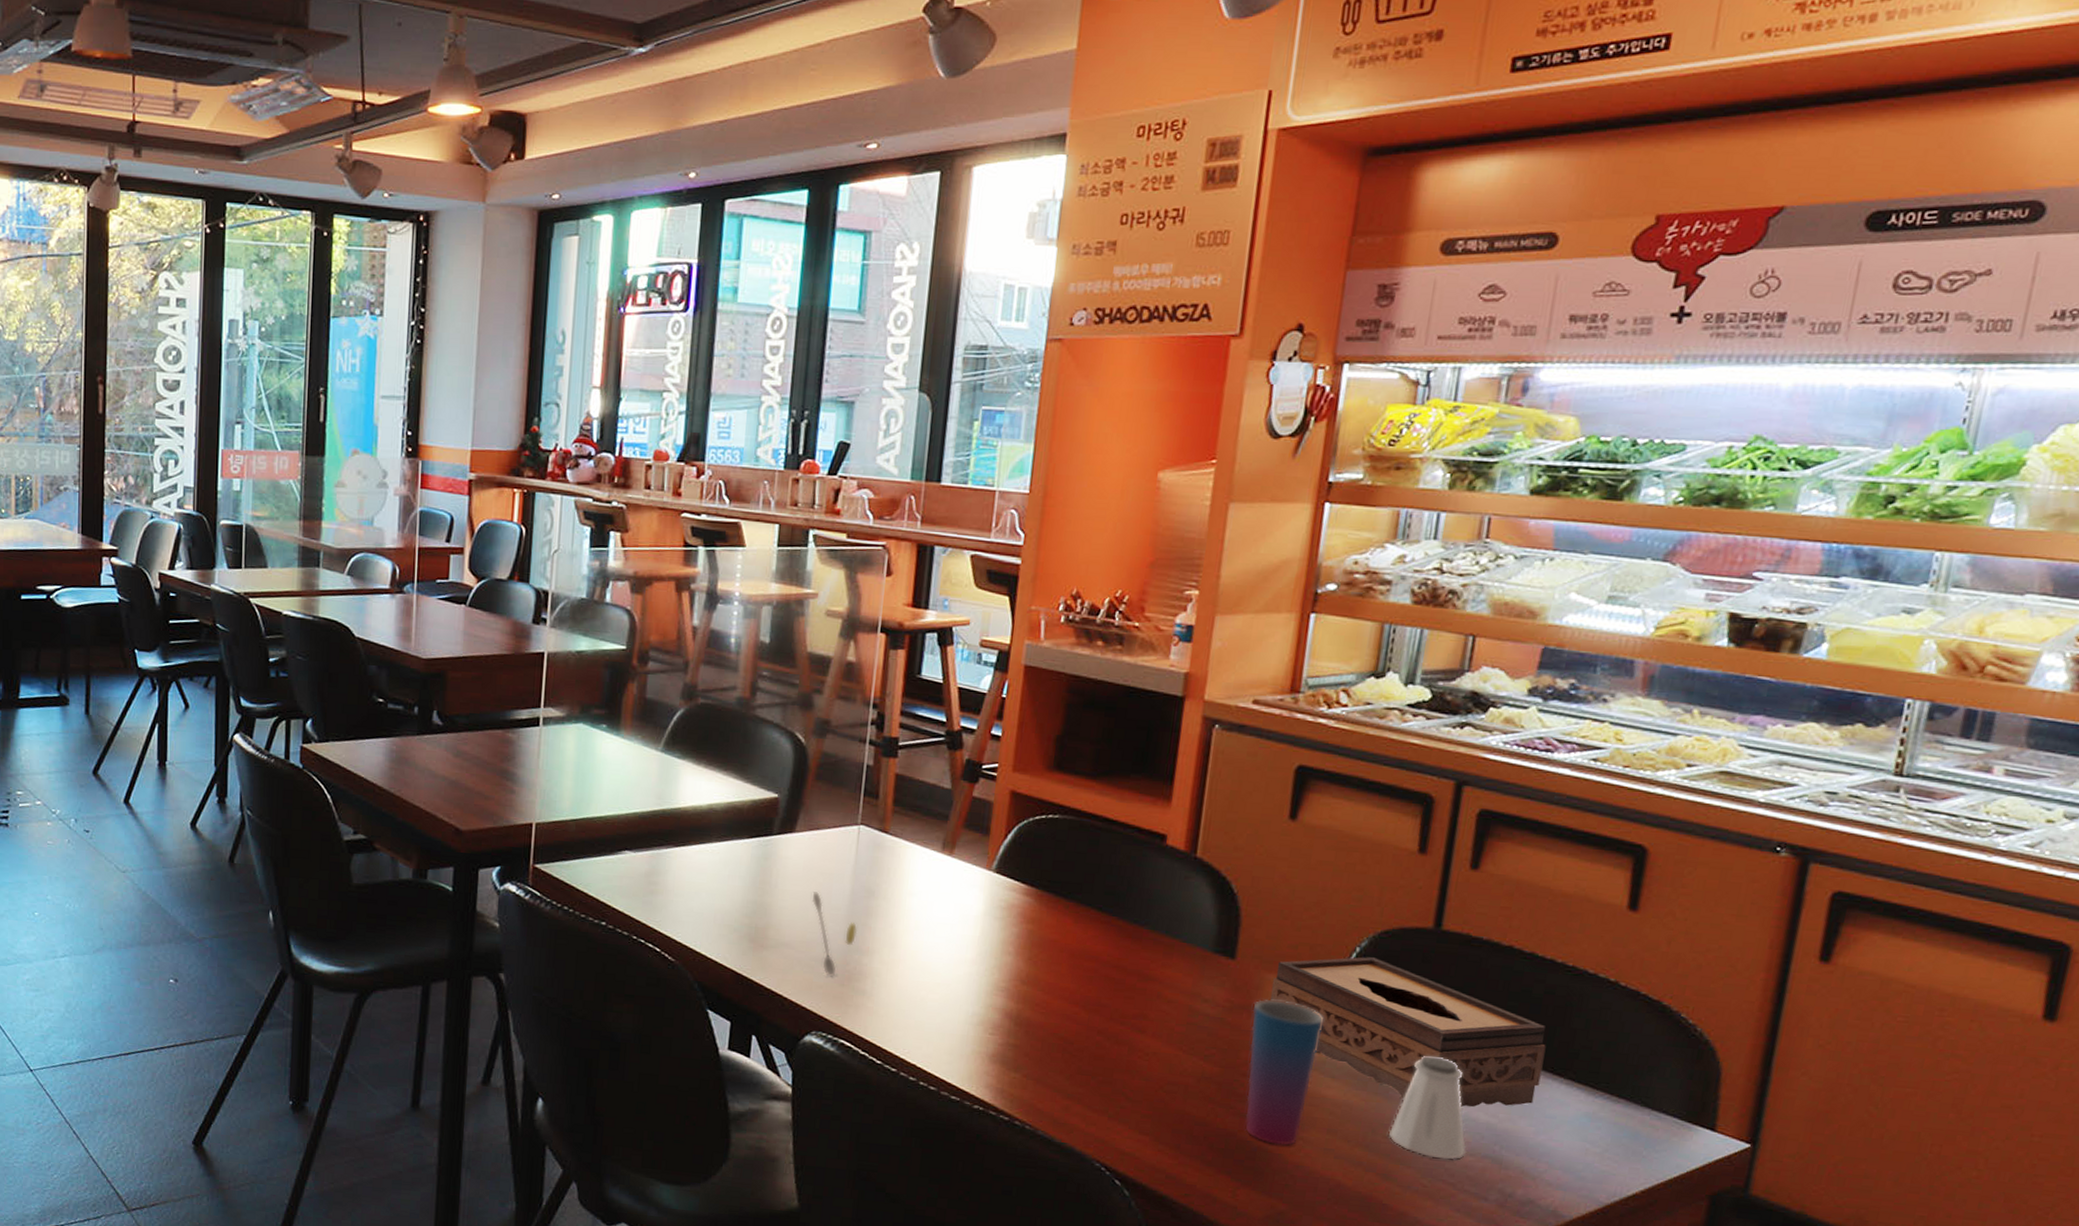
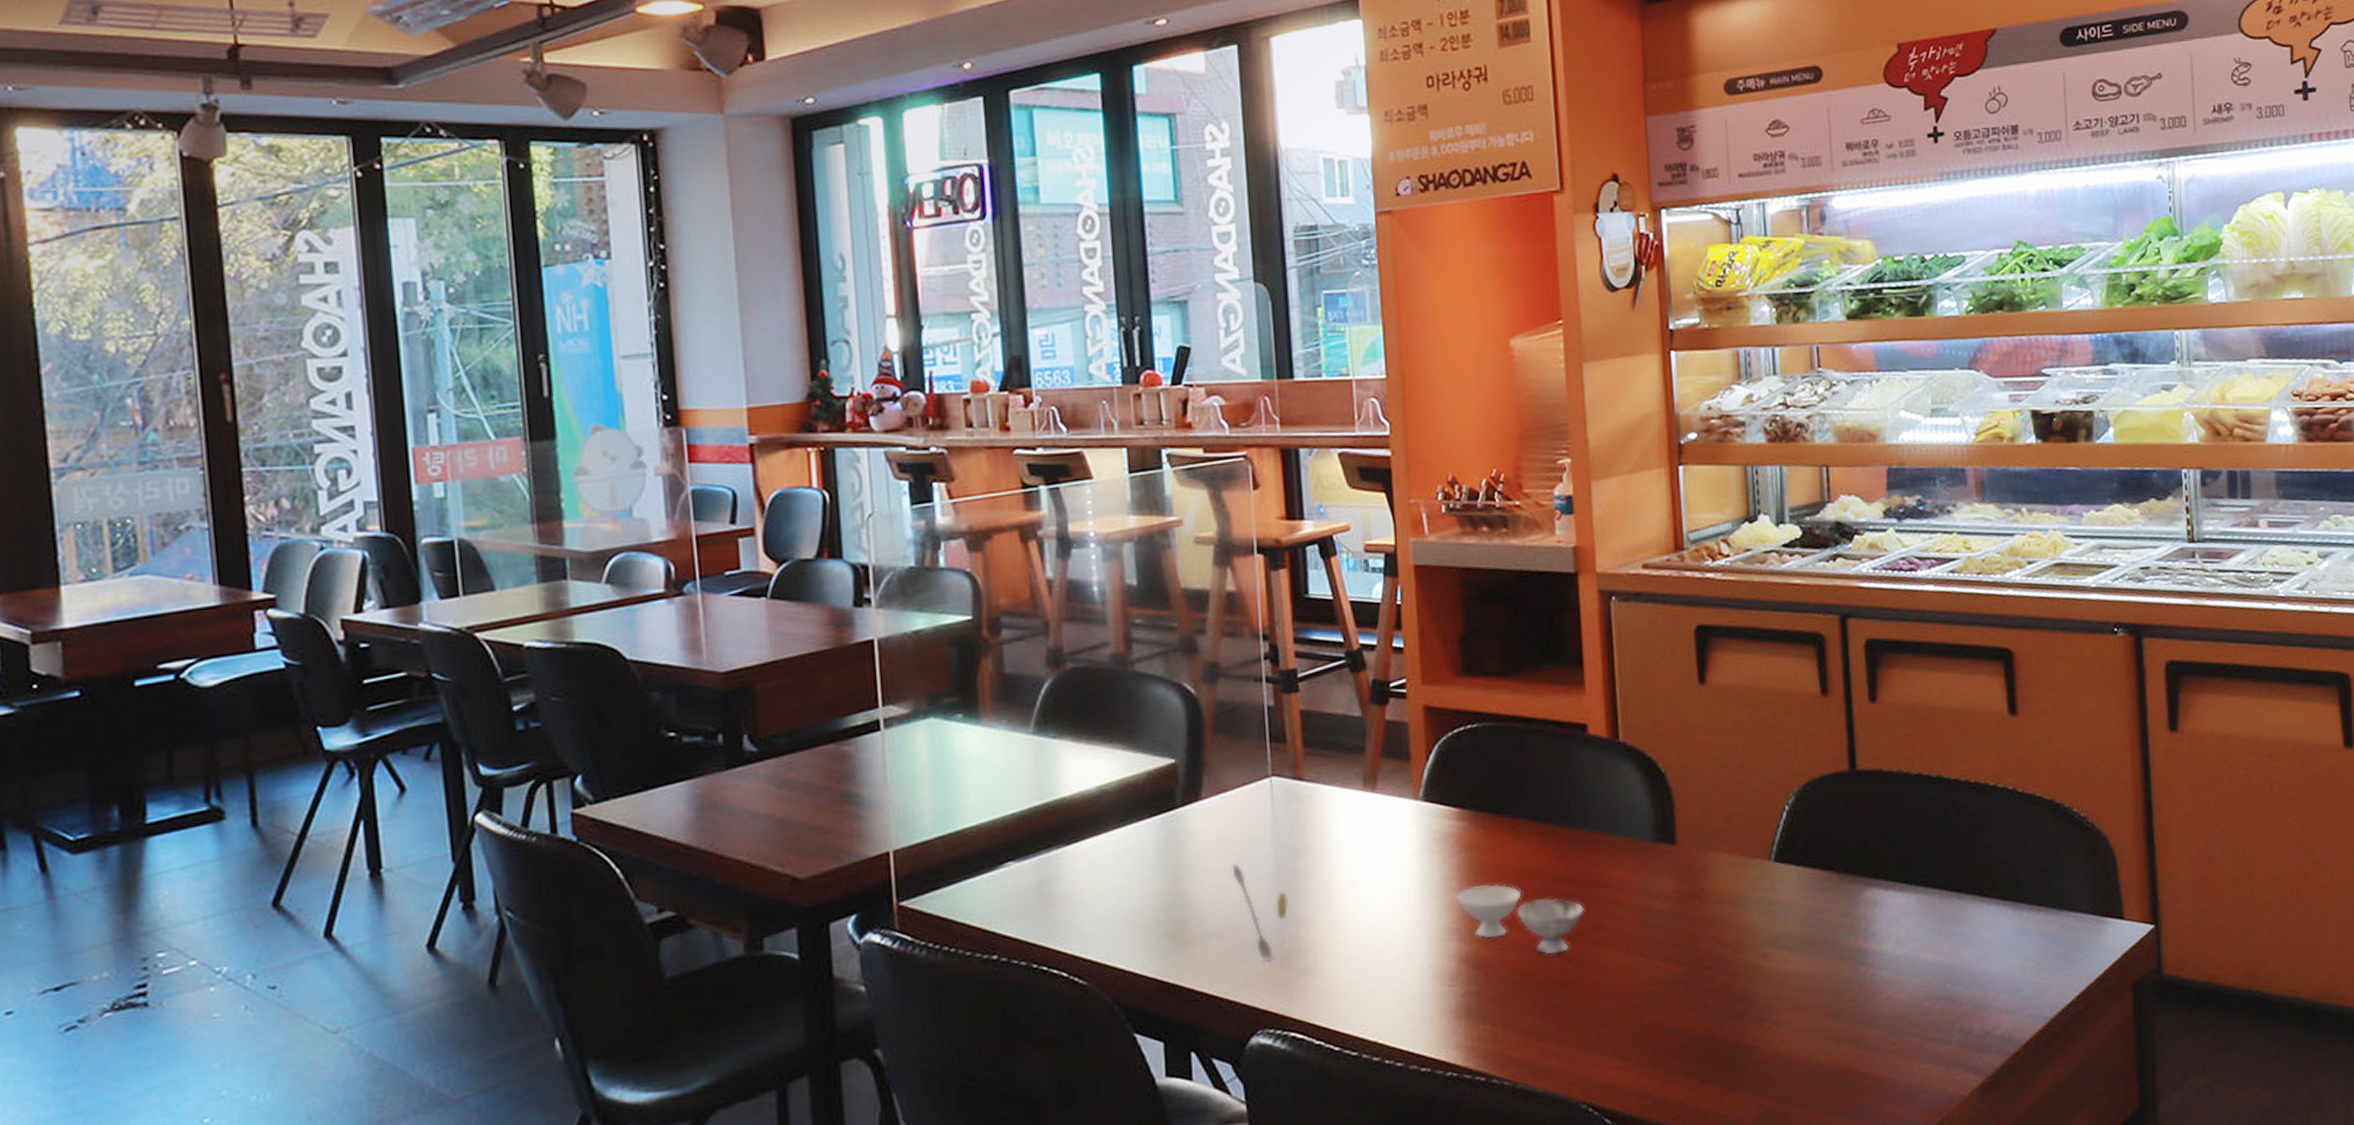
bowl: none [1010,954,1132,1030] -> present [1456,883,1585,955]
cup: present [1245,999,1323,1146] -> none [1703,878,1771,1038]
tissue box: present [1269,957,1546,1107] -> none [1715,812,1971,956]
saltshaker: present [1388,1055,1467,1160] -> none [1851,902,1923,1012]

